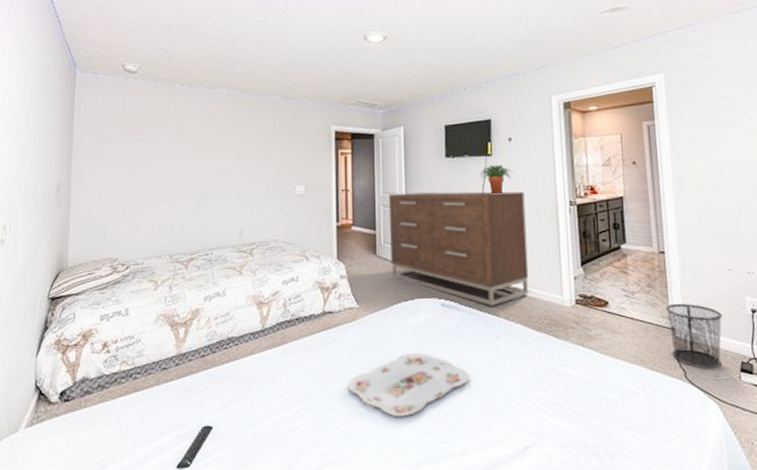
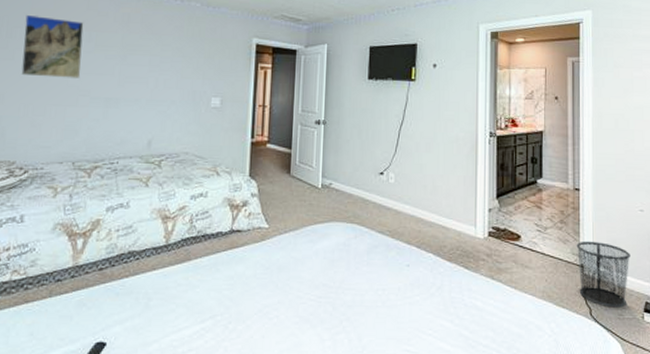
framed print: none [117,119,173,177] -> present [21,14,84,79]
serving tray: present [347,353,470,417] -> none [250,277,378,342]
dresser: present [388,191,529,306] -> none [305,112,445,233]
potted plant: present [480,164,513,195] -> none [402,89,435,121]

